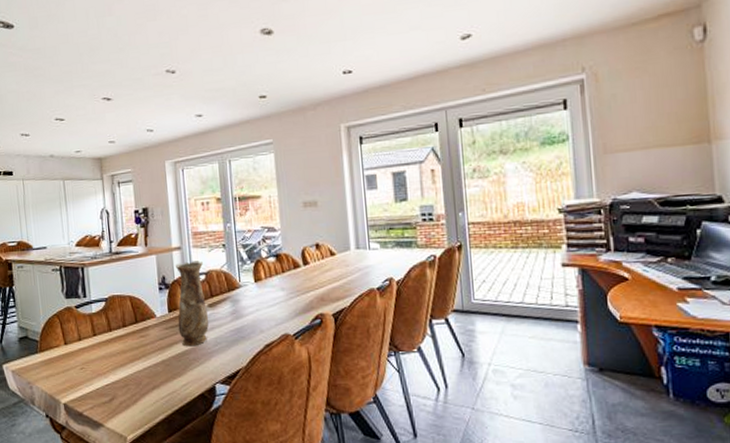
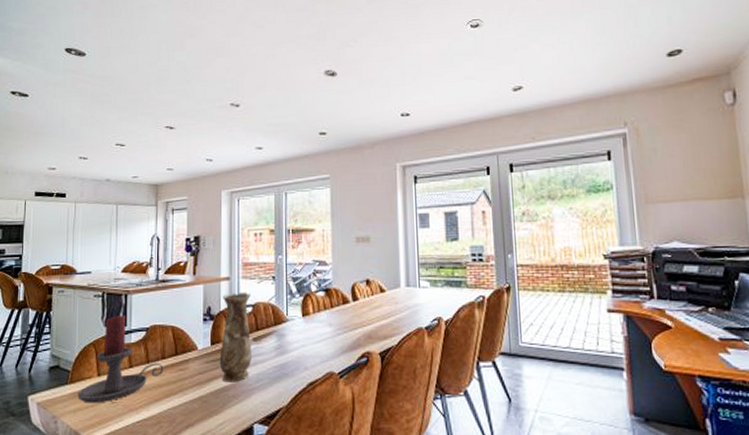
candle holder: none [48,288,126,370] -> present [77,316,164,403]

